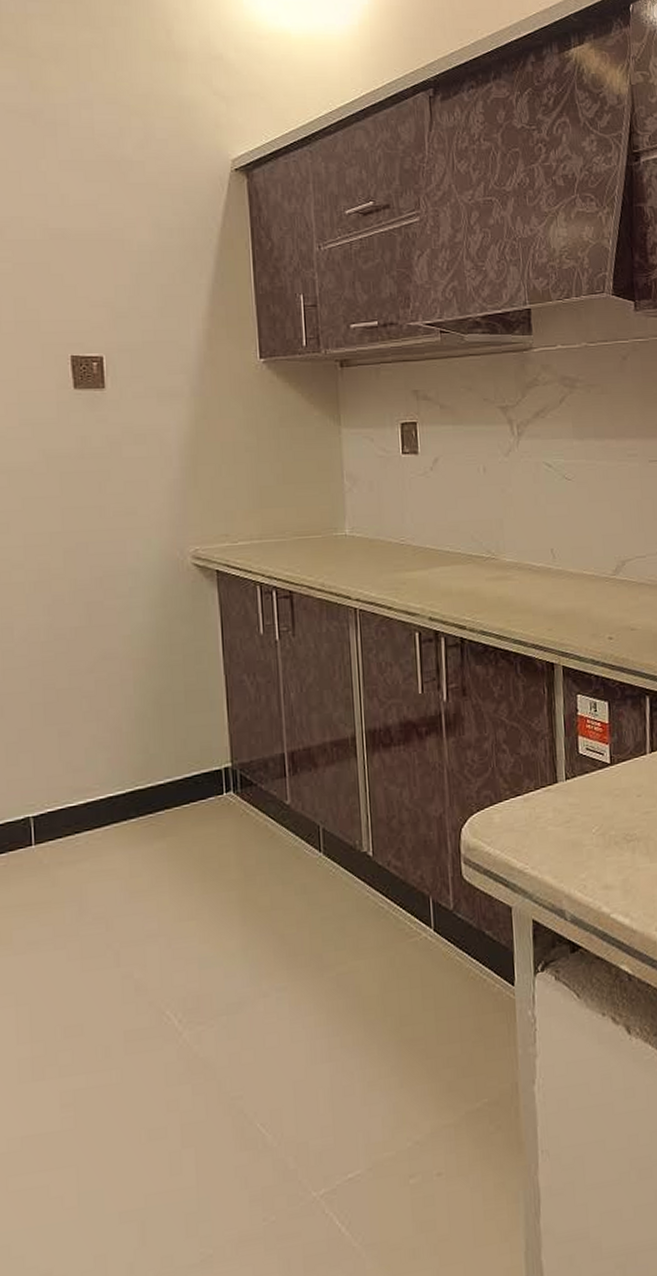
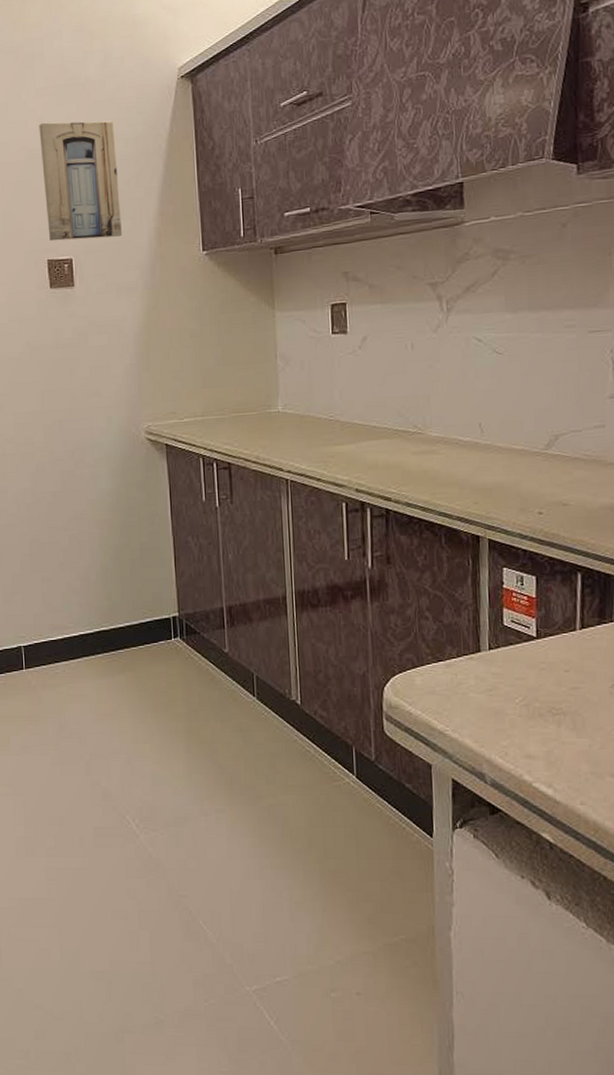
wall art: none [62,199,164,337] -> present [39,121,122,241]

